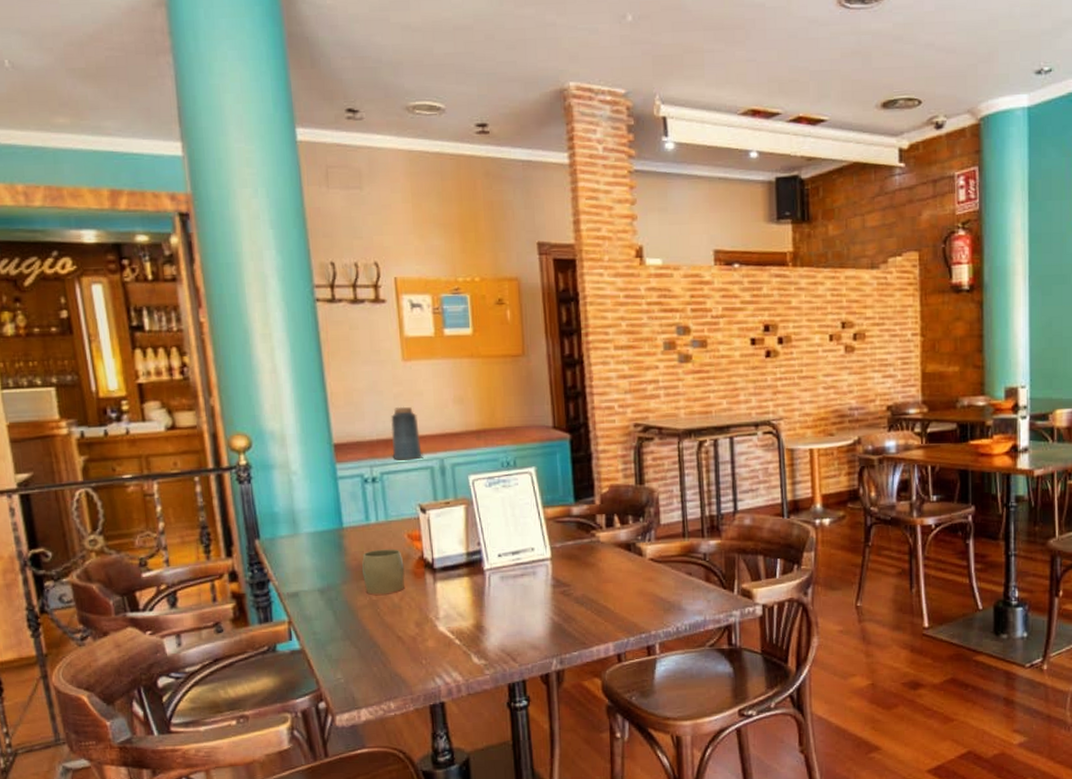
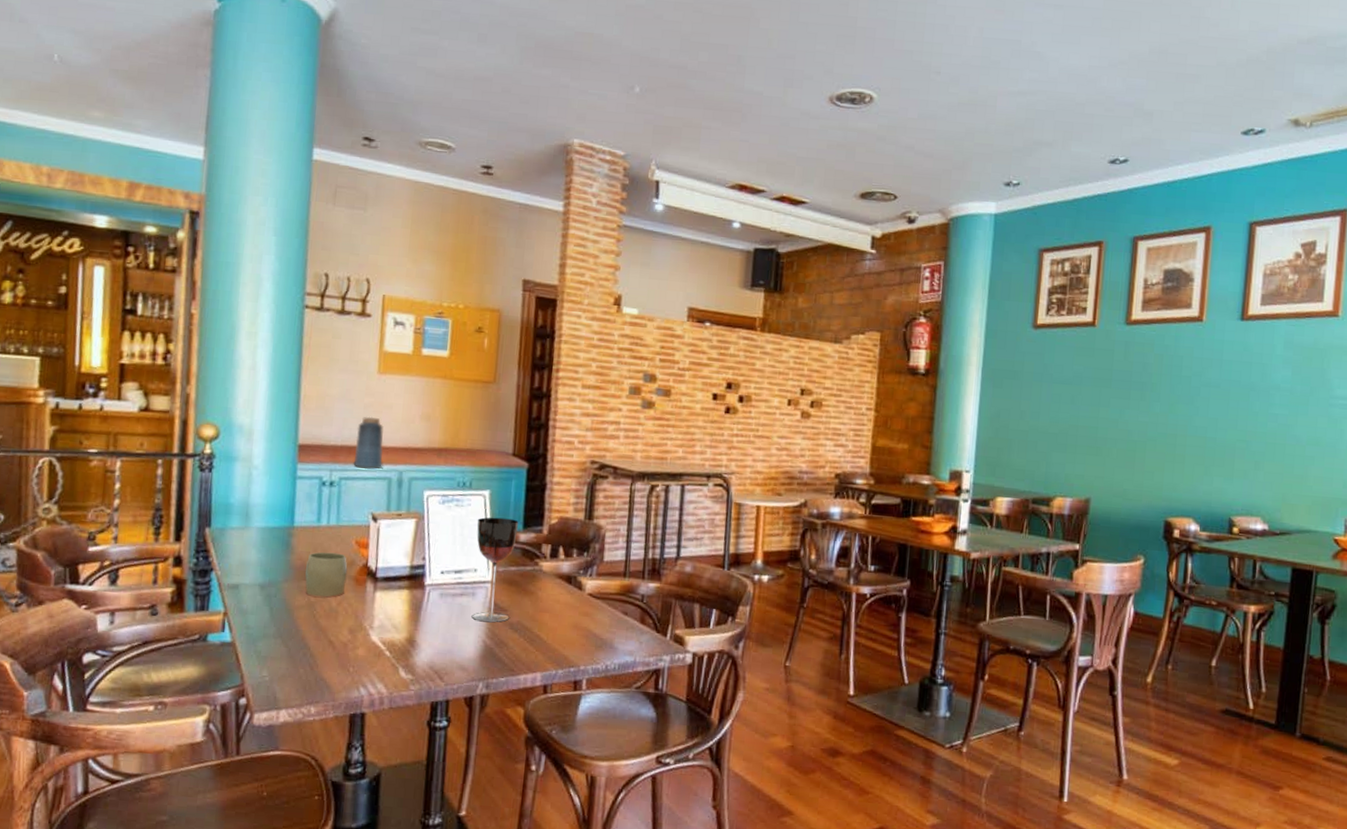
wineglass: none [526,493,573,600] -> present [471,517,518,623]

